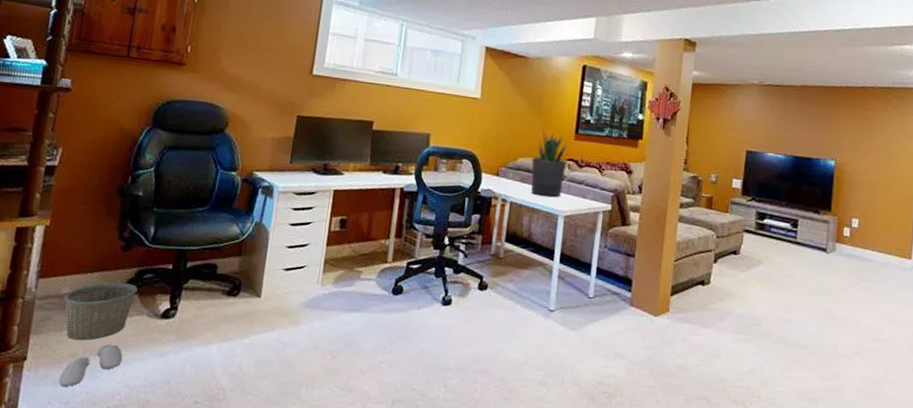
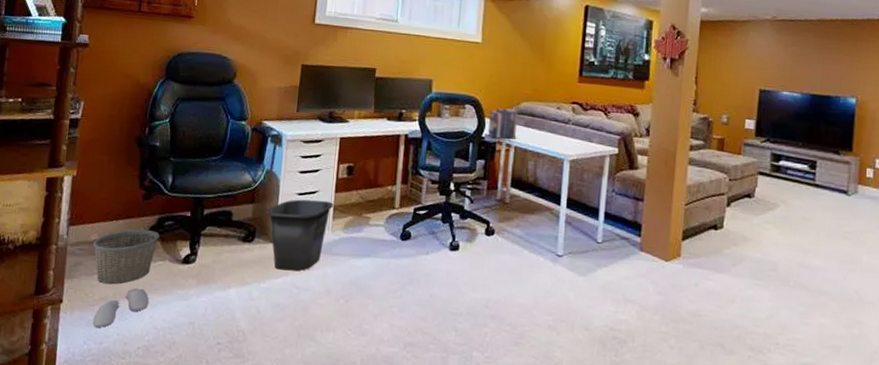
waste bin: none [253,252,325,326] -> present [266,199,334,271]
books: none [484,163,514,194] -> present [488,107,518,139]
planter: present [530,128,569,198] -> none [535,72,573,142]

